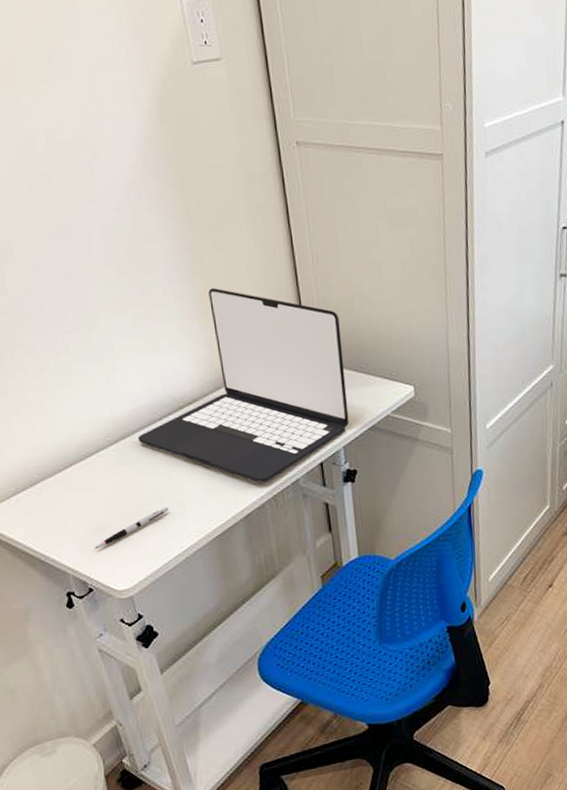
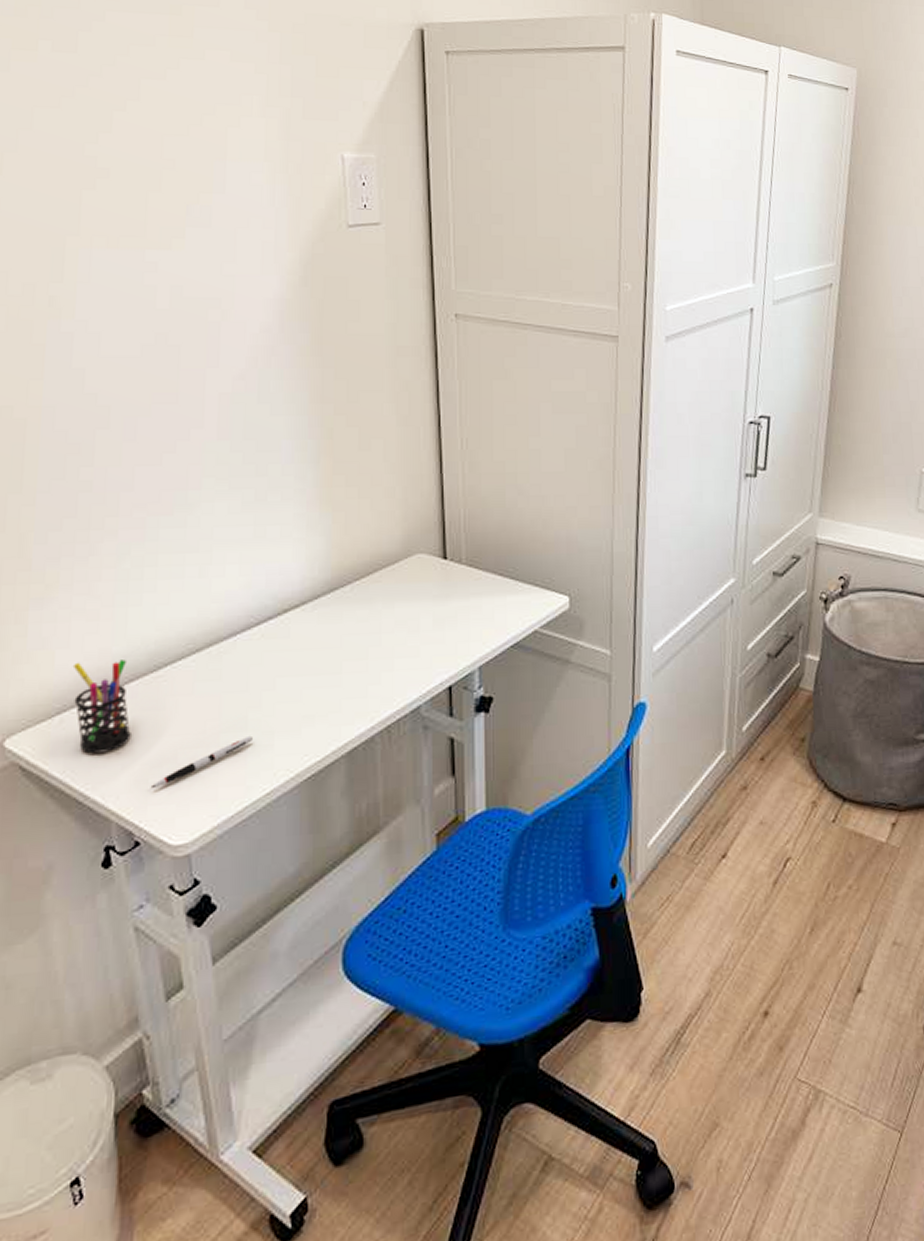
pen holder: none [18,451,73,525] -> present [72,660,131,754]
laptop: present [137,288,350,482] -> none [226,471,489,708]

